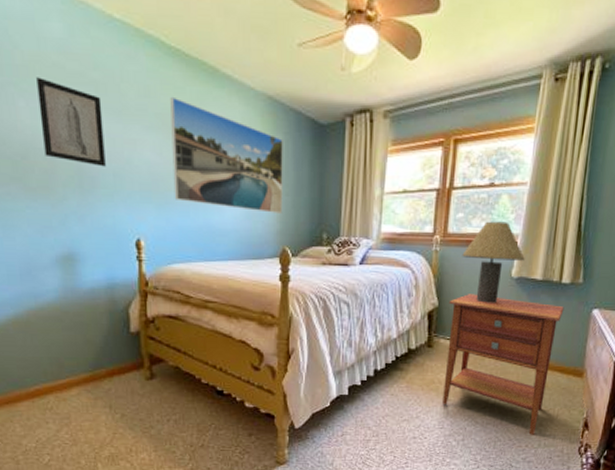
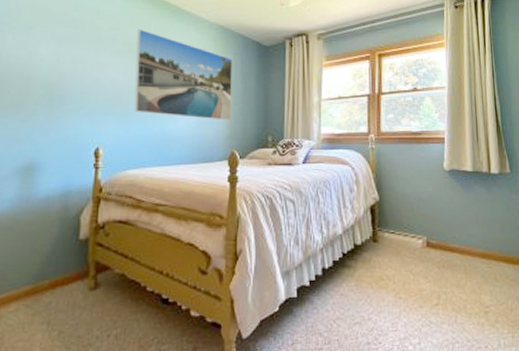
wall art: present [36,77,106,167] -> none [22,17,79,86]
nightstand: present [443,294,564,435] -> none [388,187,498,334]
table lamp: present [462,221,525,303] -> none [396,120,454,195]

